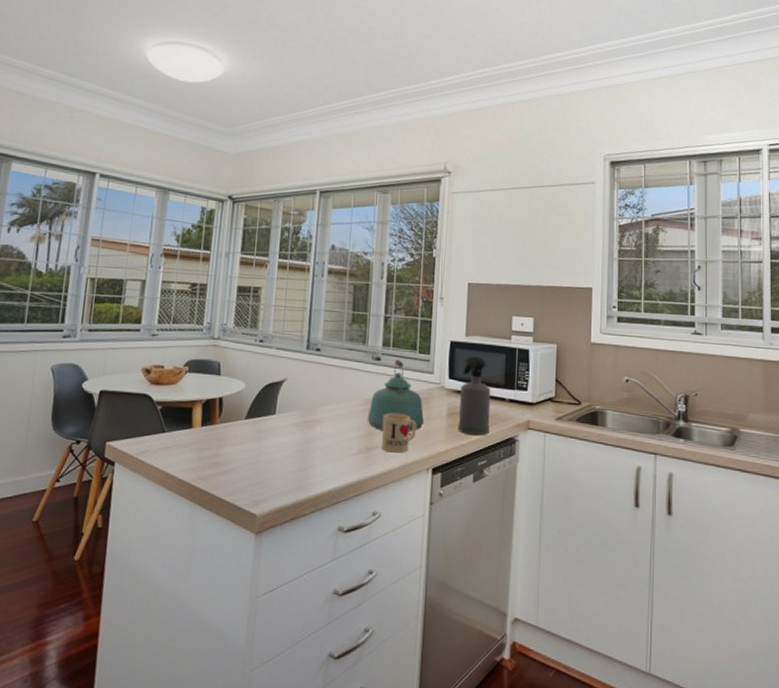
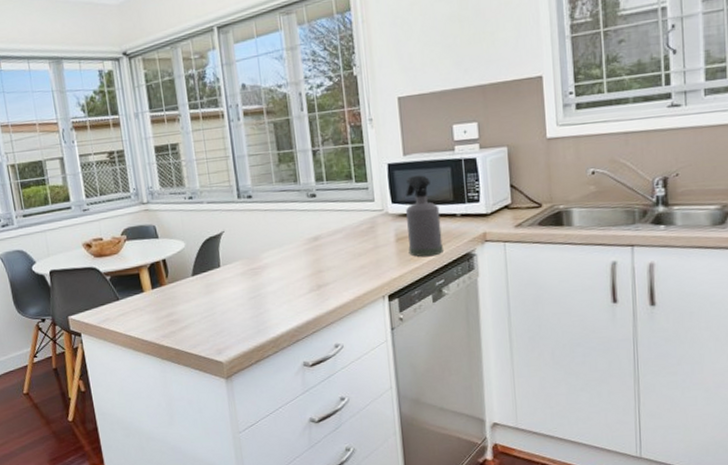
kettle: present [367,359,425,432] -> none [312,192,373,267]
mug: present [382,413,417,453] -> none [329,246,366,287]

